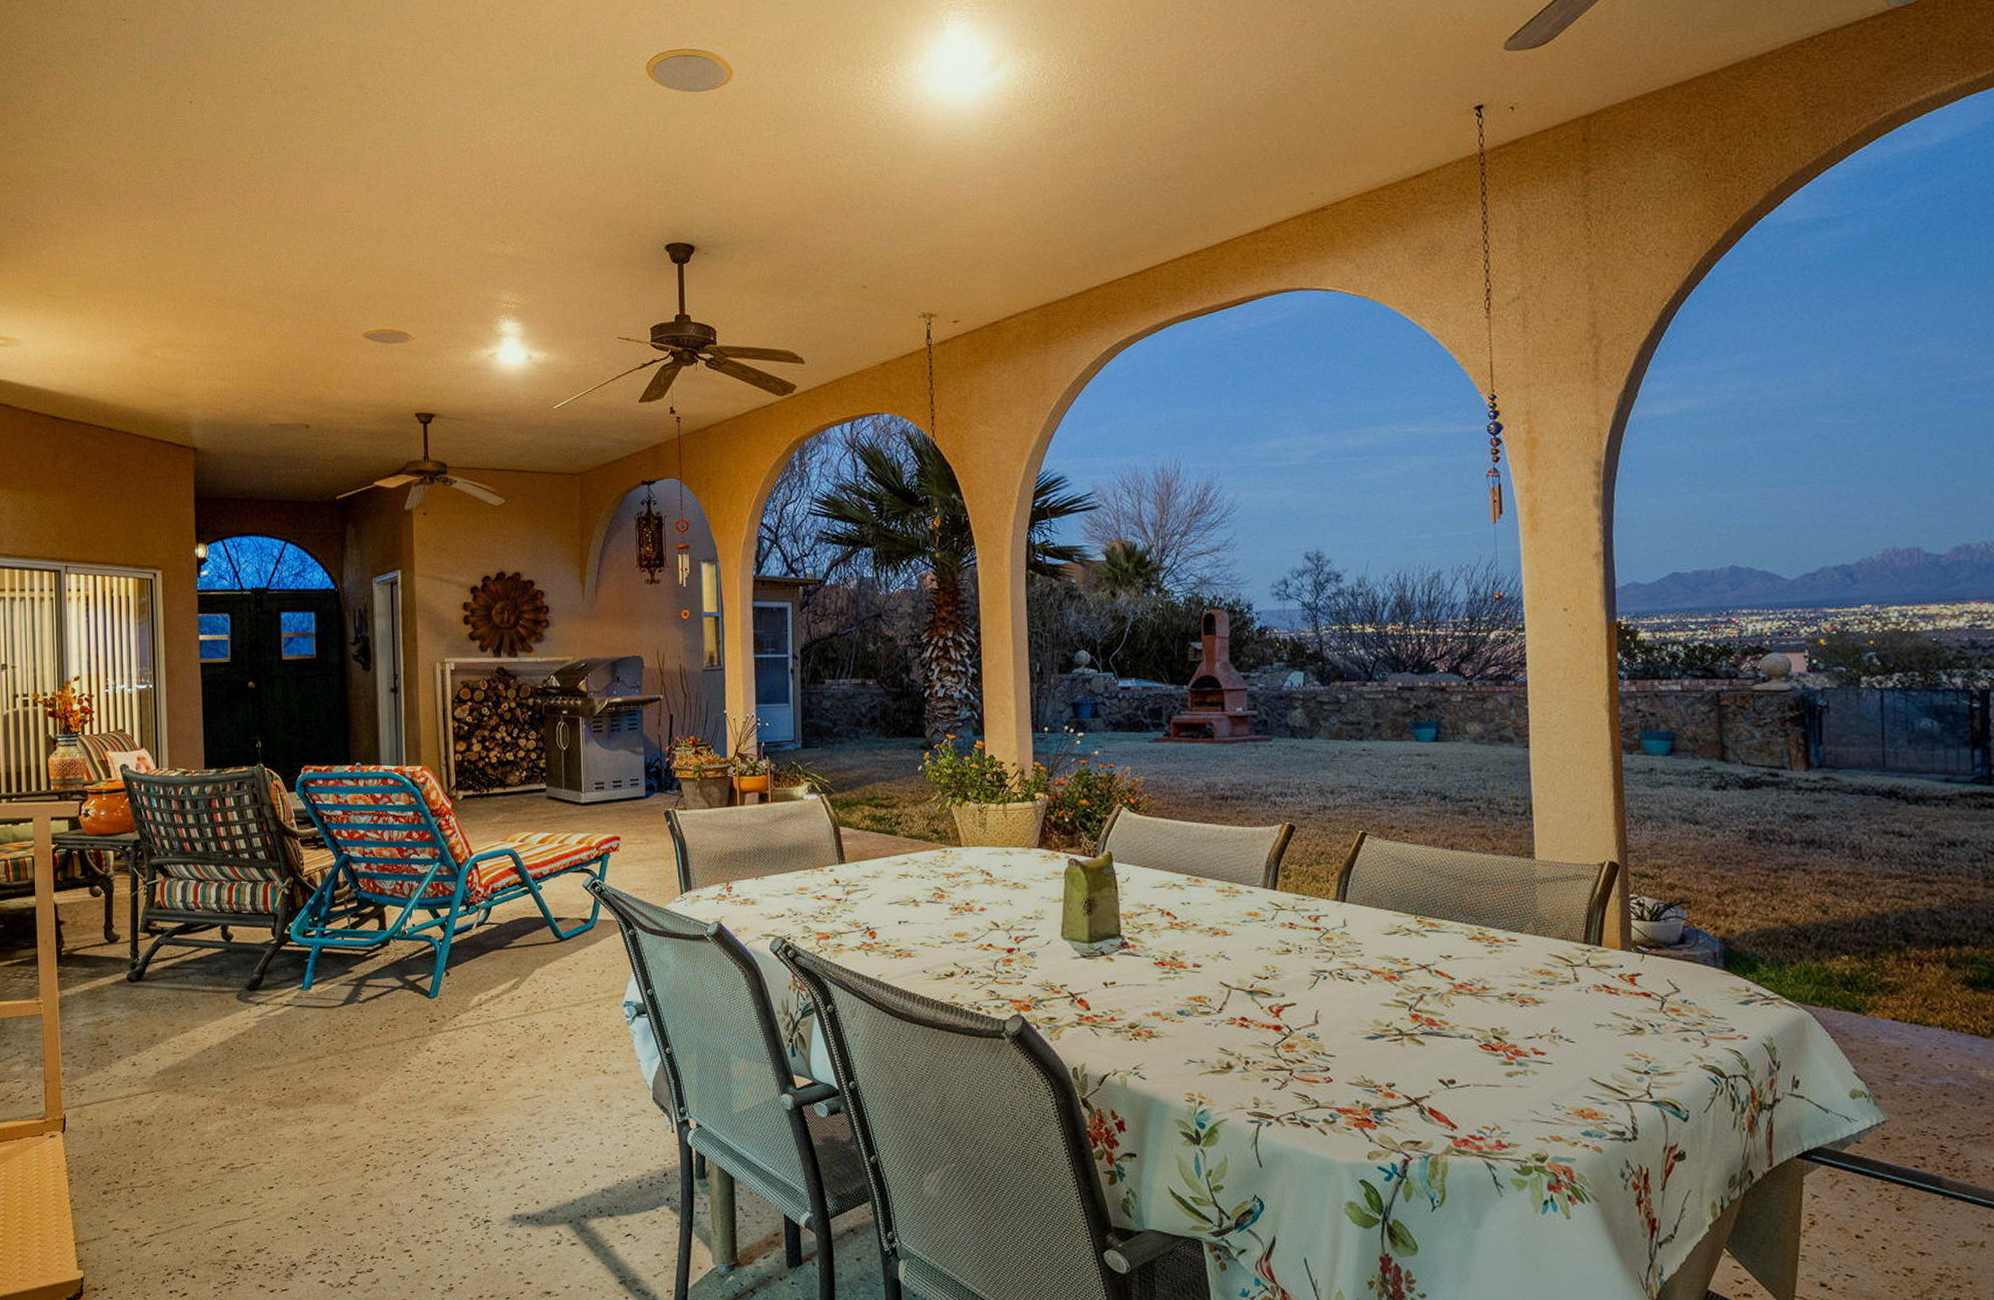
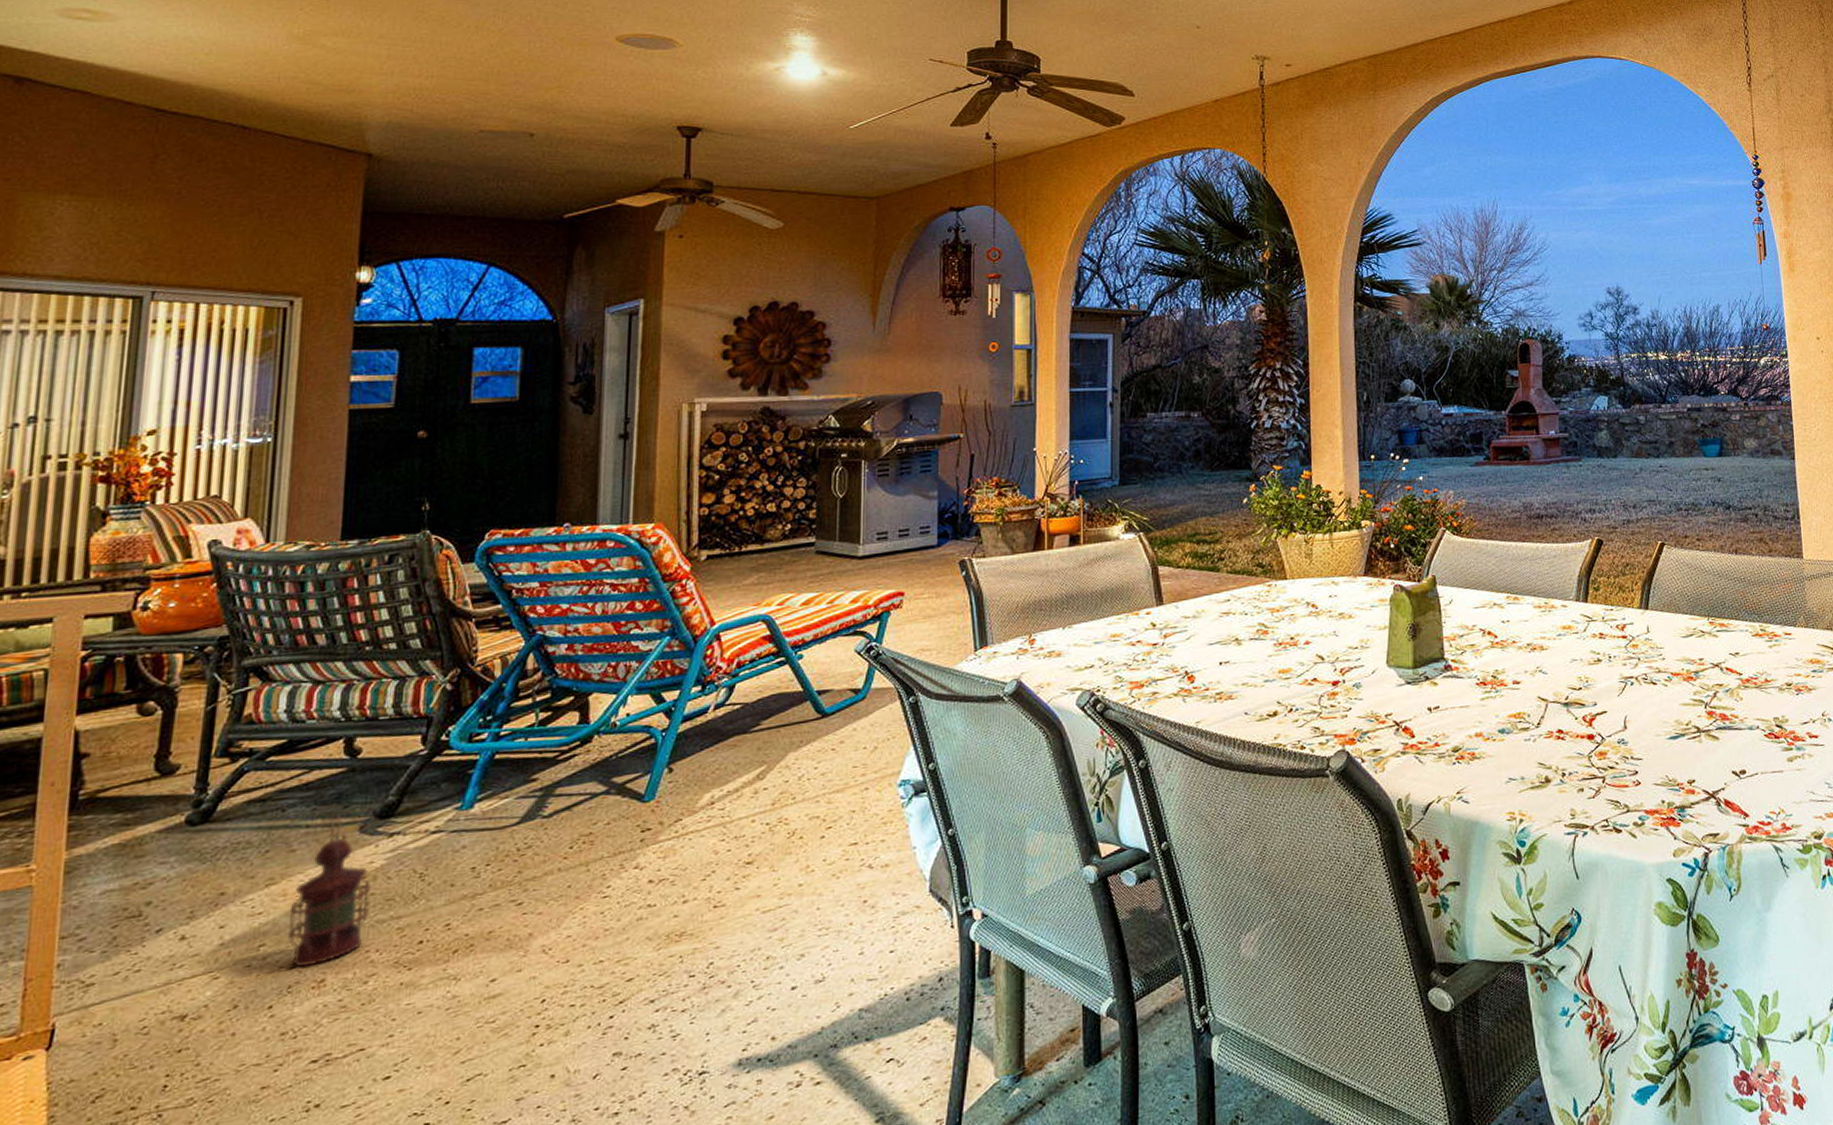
lantern: none [197,982,249,1097] -> present [288,812,371,967]

